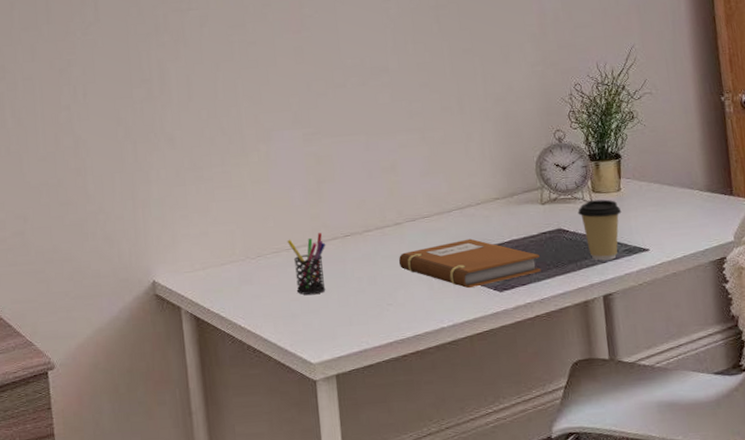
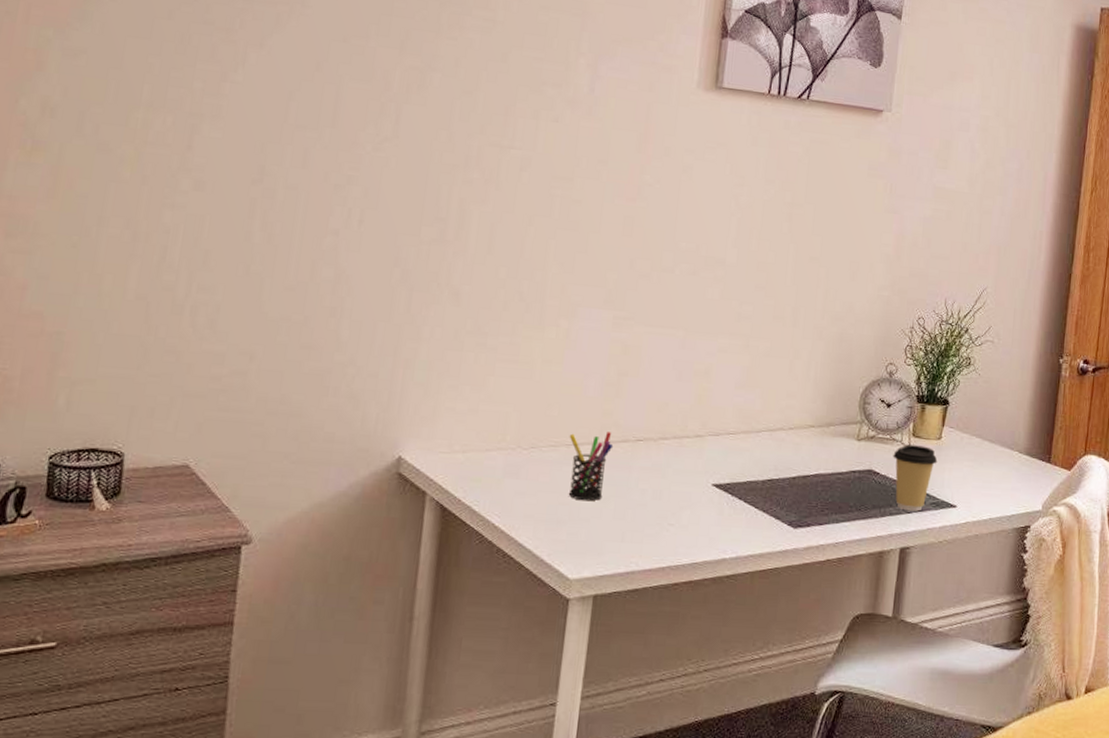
notebook: present [398,238,541,288] -> none [690,465,844,519]

